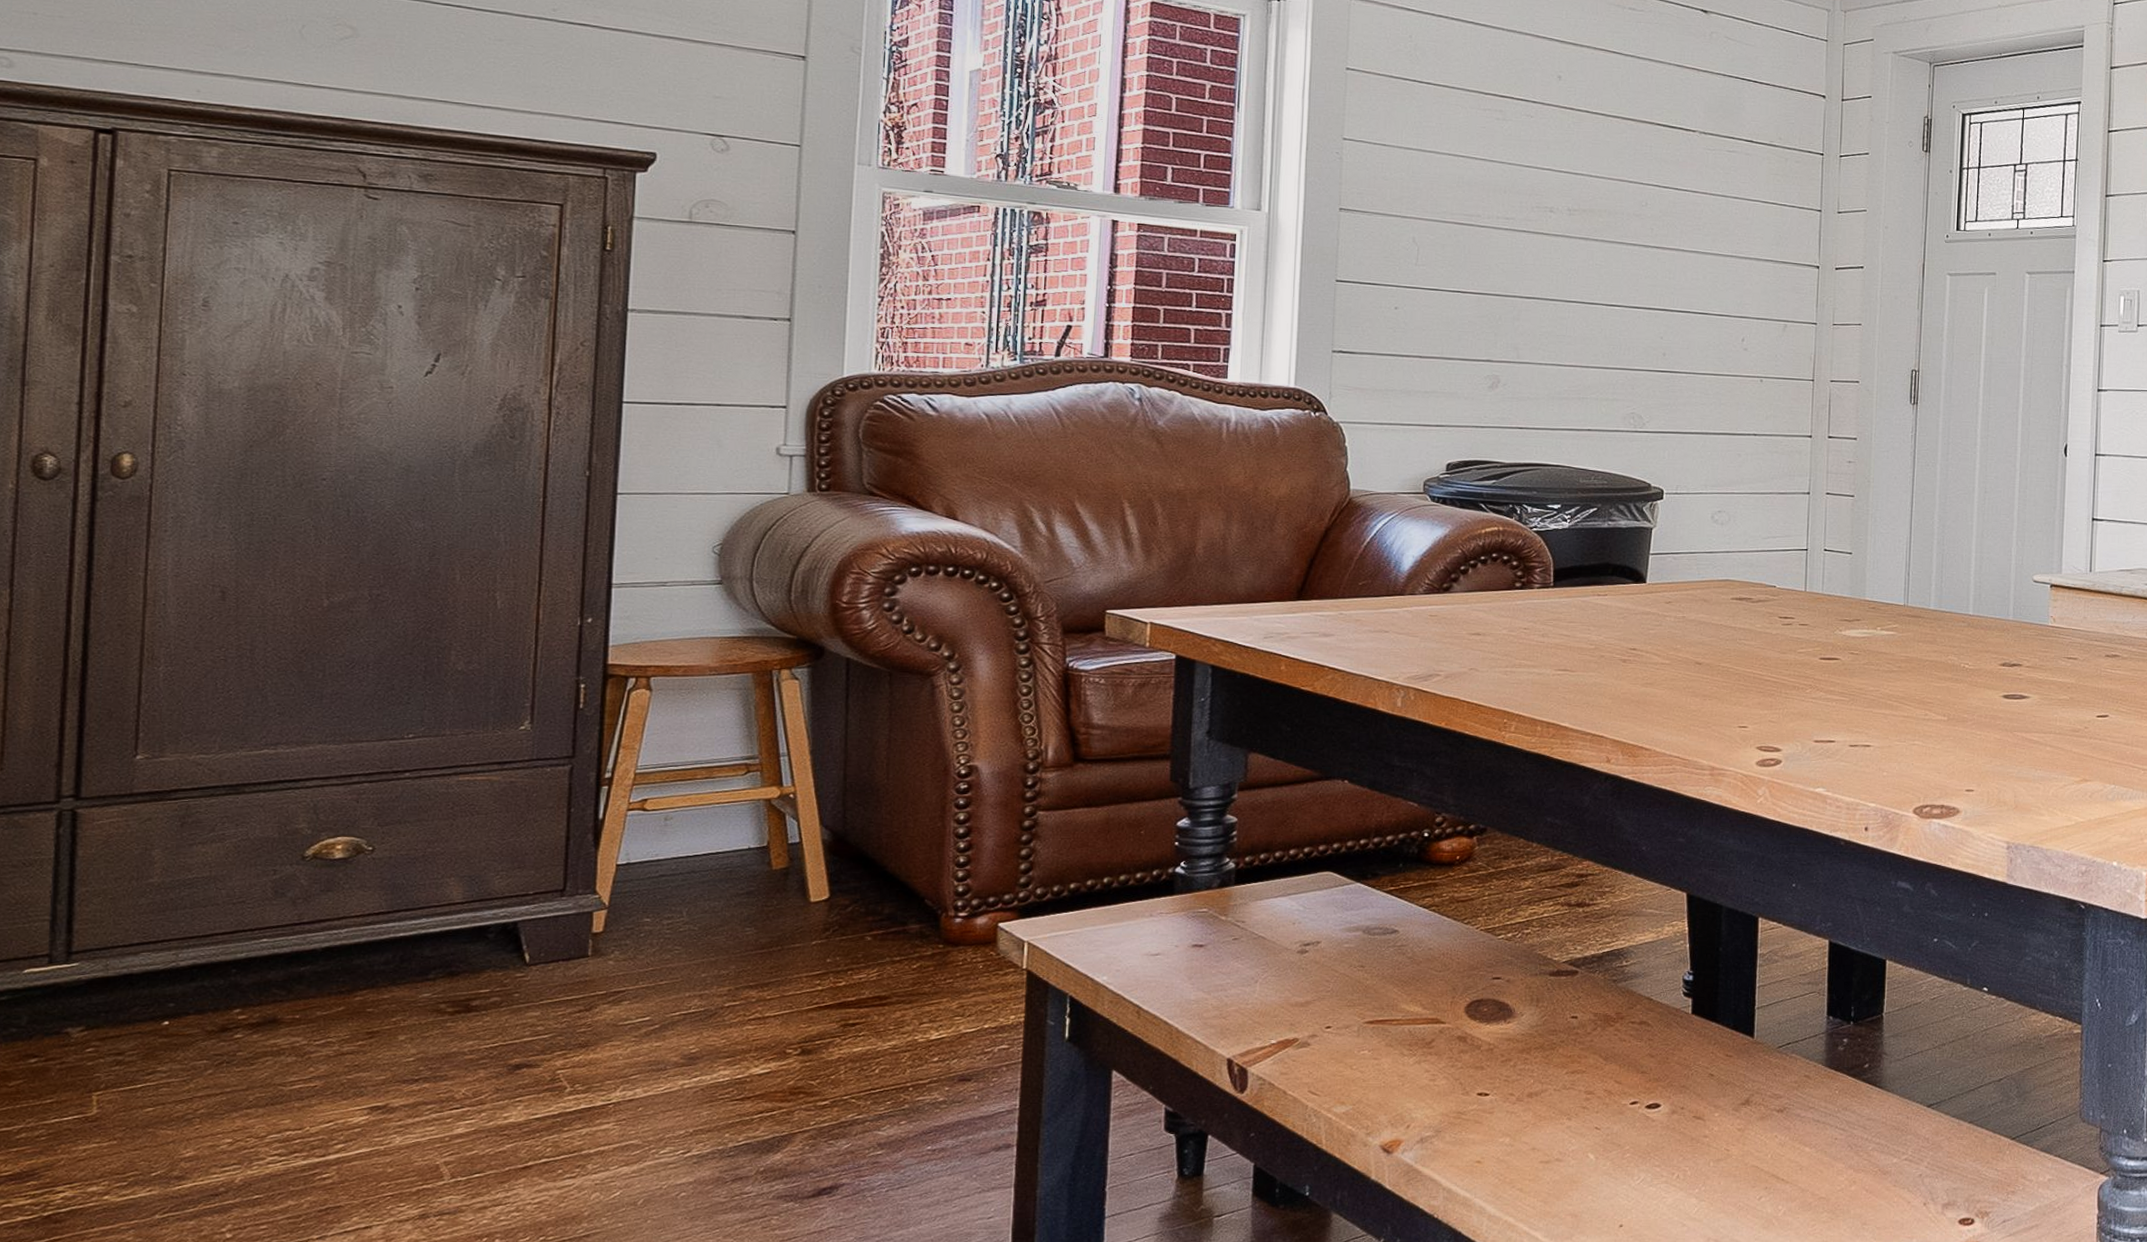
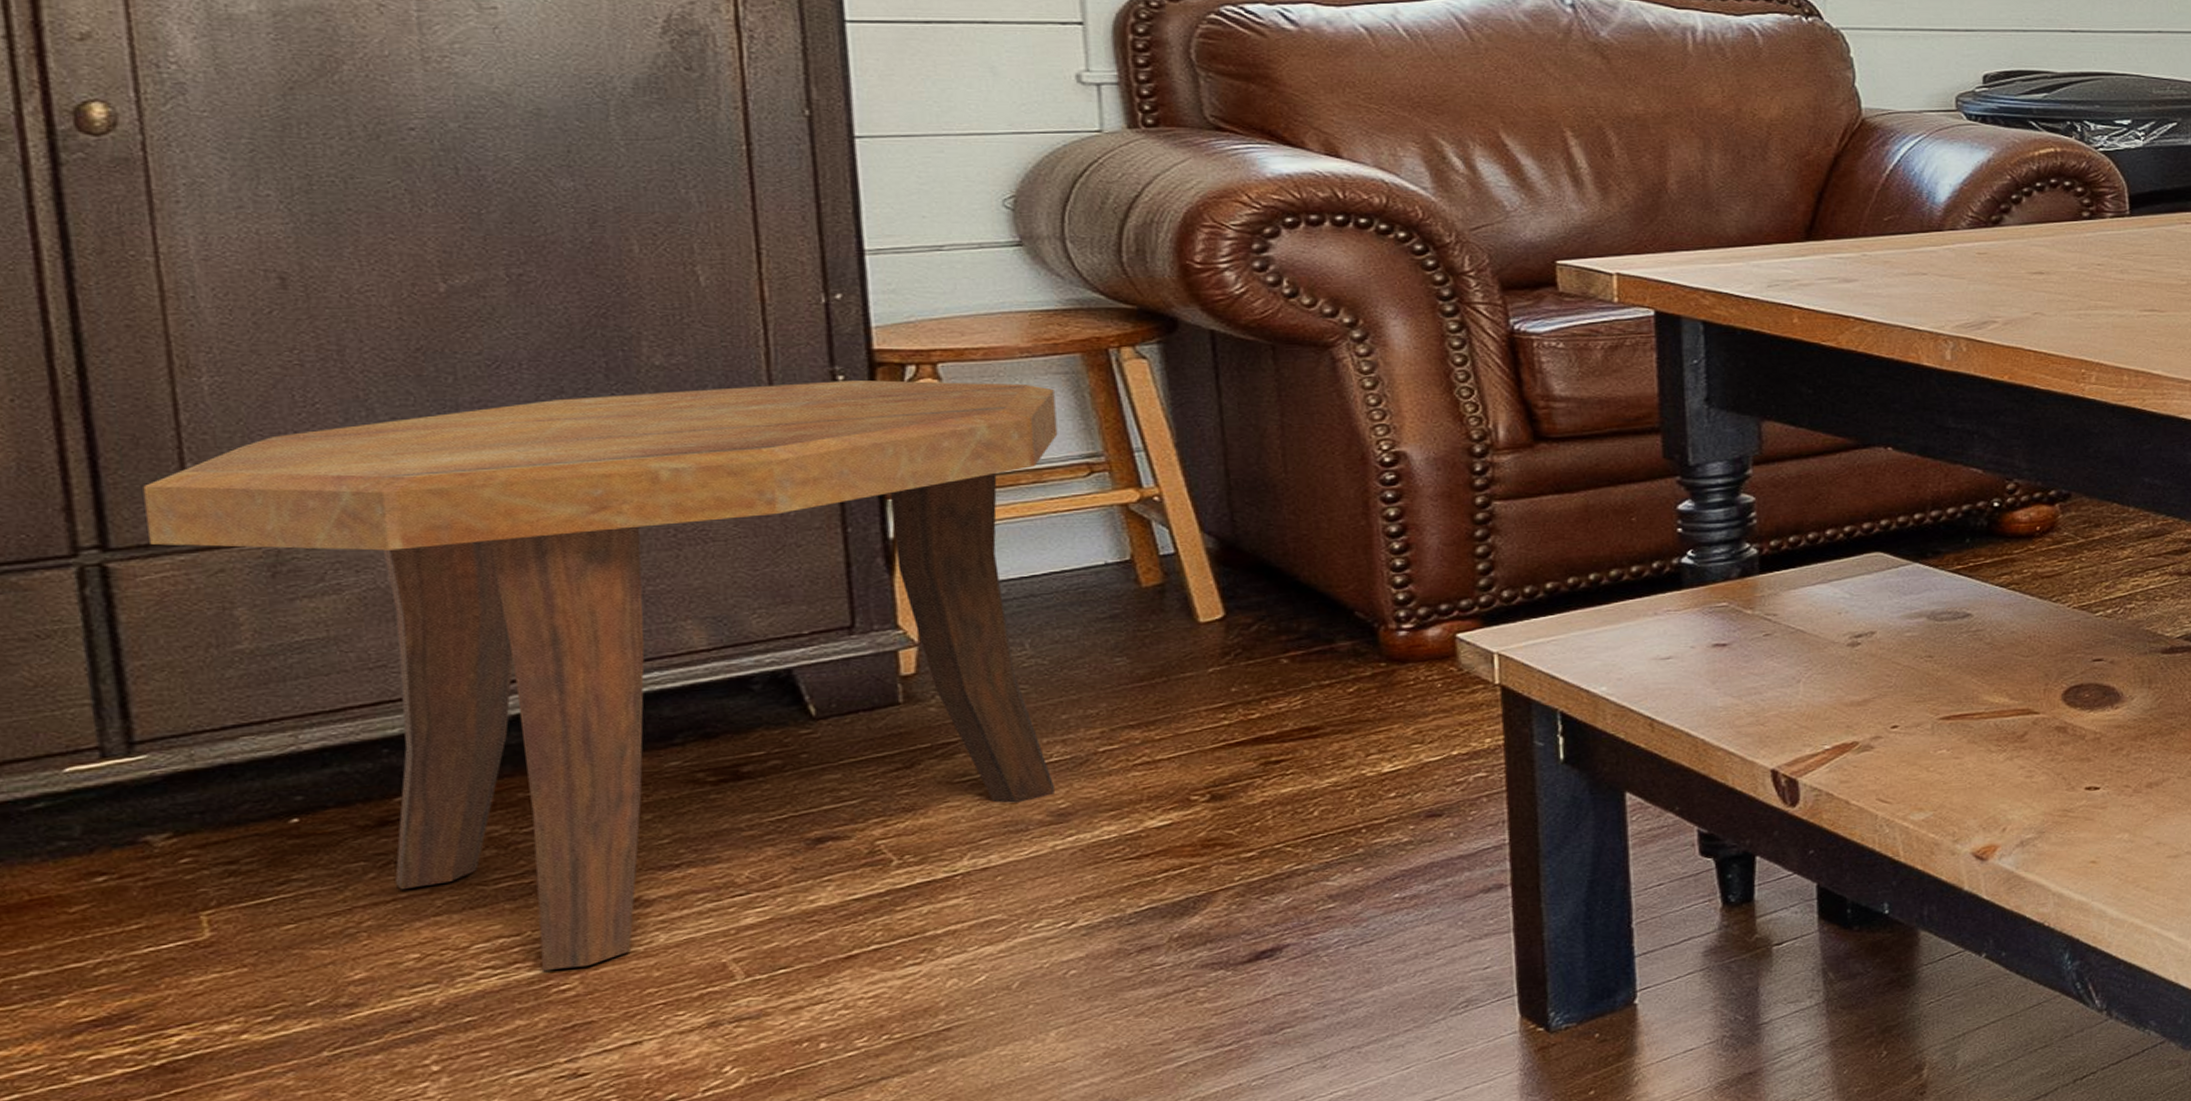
side table: none [107,688,730,1160] -> present [143,379,1058,970]

